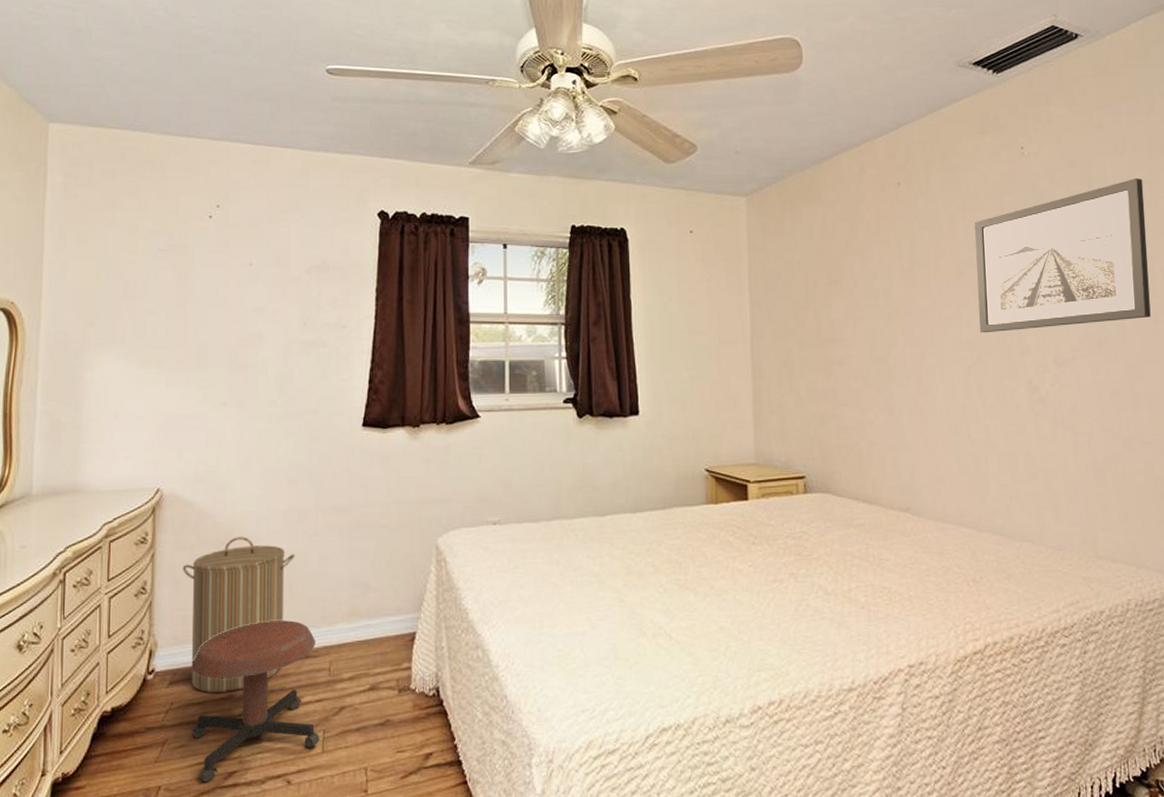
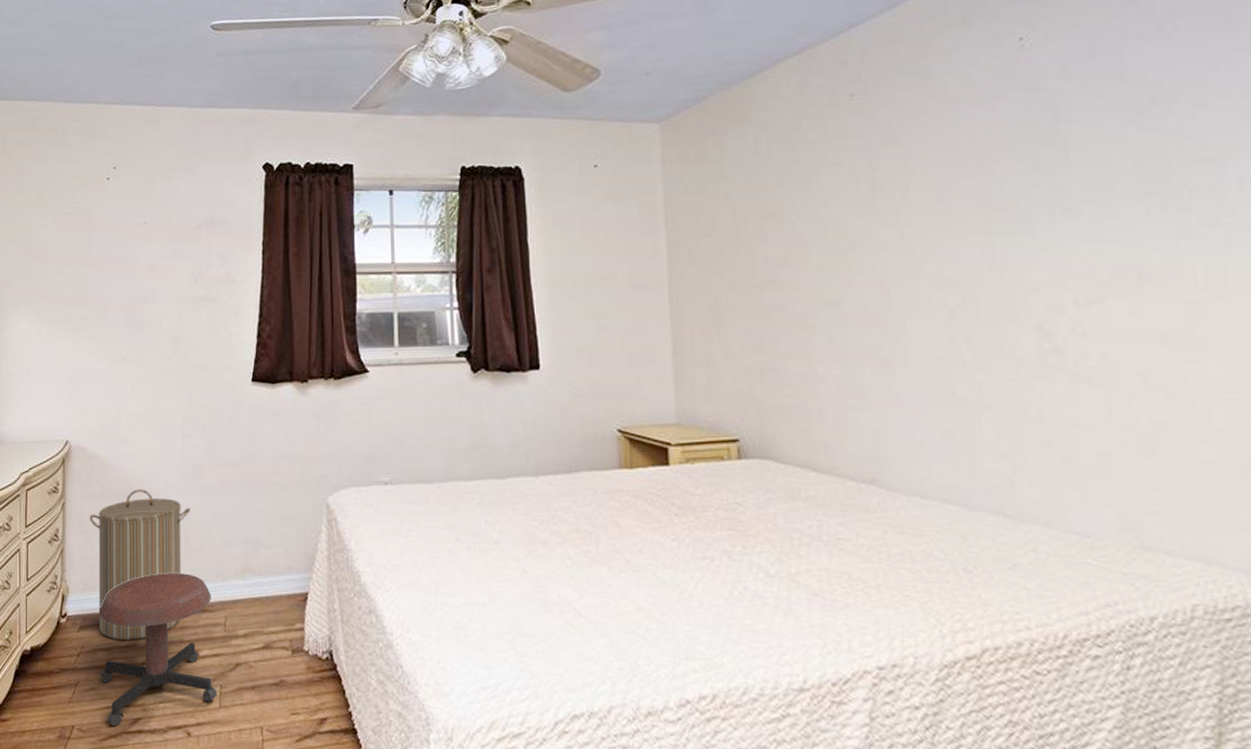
wall art: present [975,178,1151,333] -> none [956,63,1220,269]

